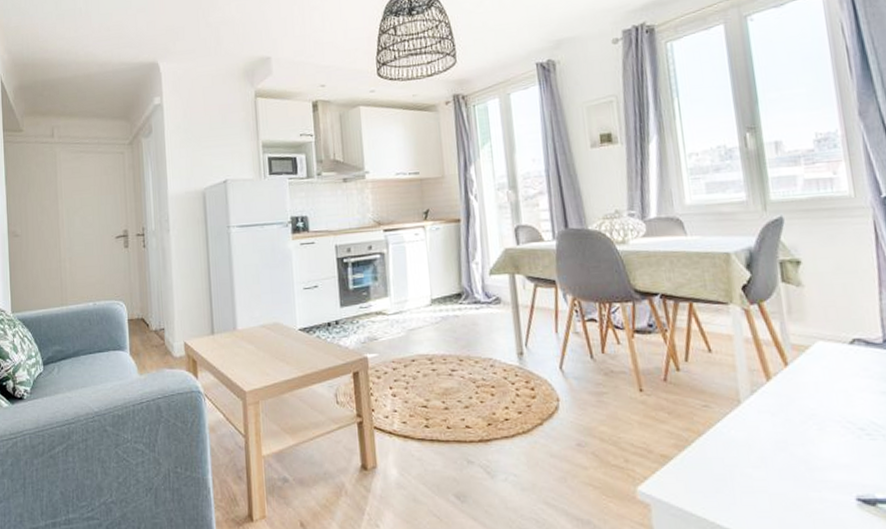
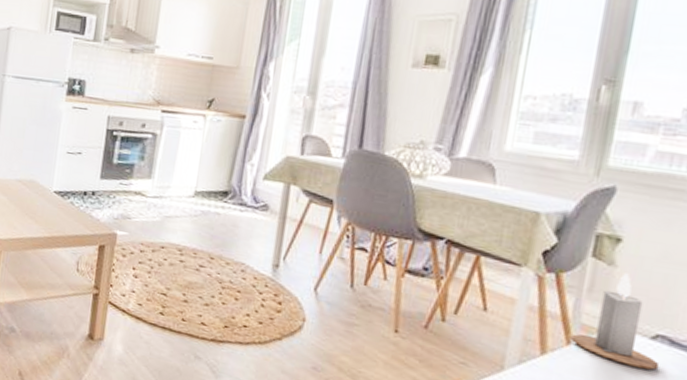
candle: none [786,290,864,373] -> present [570,273,660,370]

